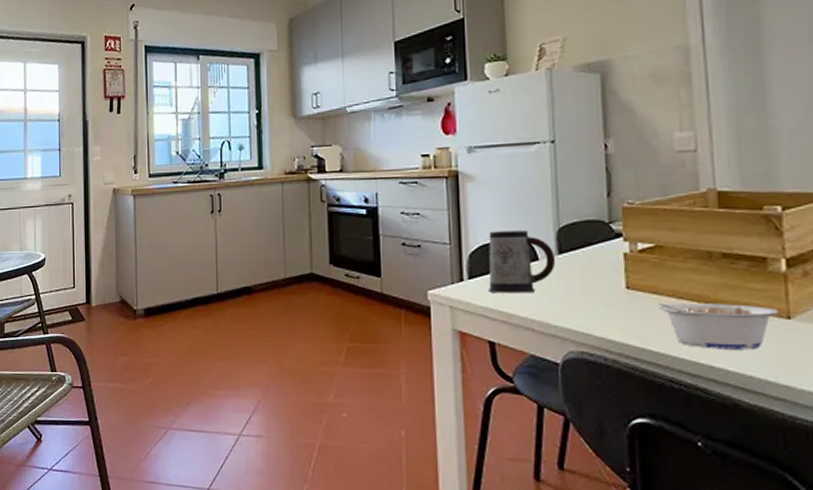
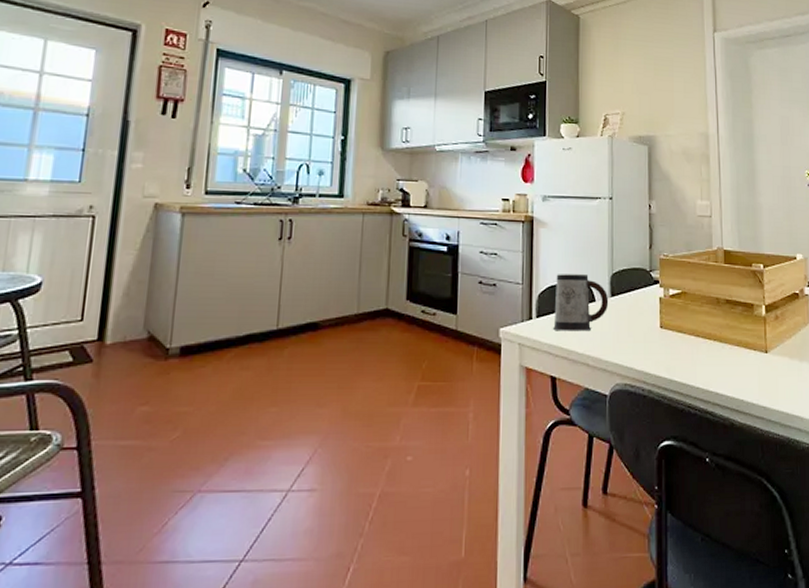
legume: present [659,303,778,350] -> none [683,341,760,379]

